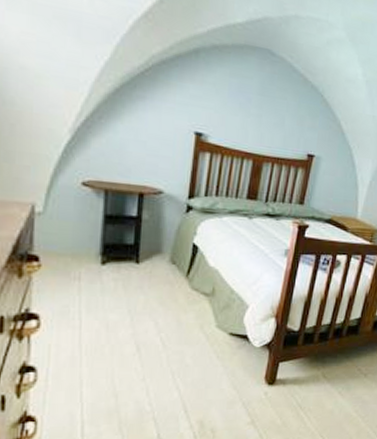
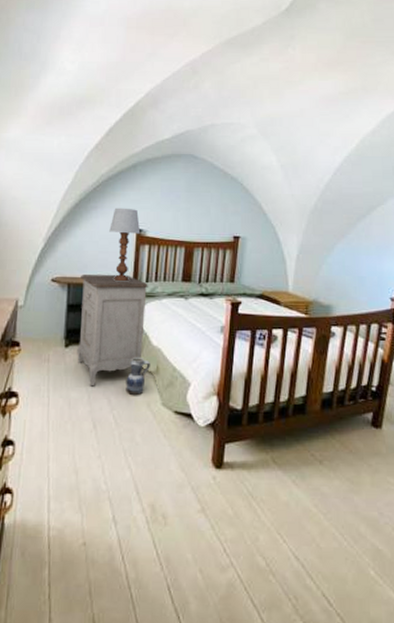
nightstand: none [117,180,207,308] -> present [77,274,148,387]
table lamp: none [161,101,201,194] -> present [109,207,141,282]
ceramic jug: none [176,277,205,317] -> present [125,356,150,395]

